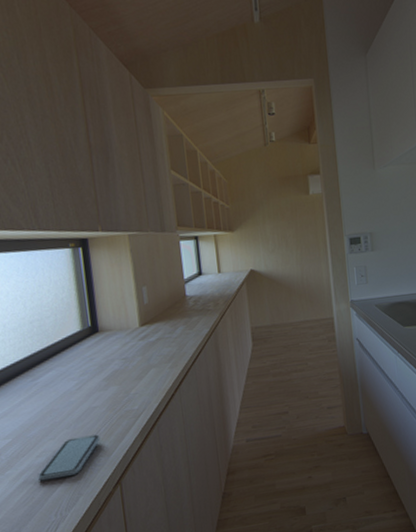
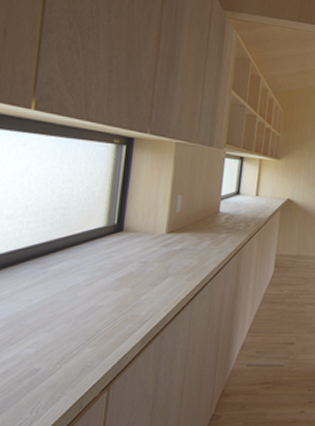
smartphone: present [38,434,100,481] -> none [22,334,99,374]

